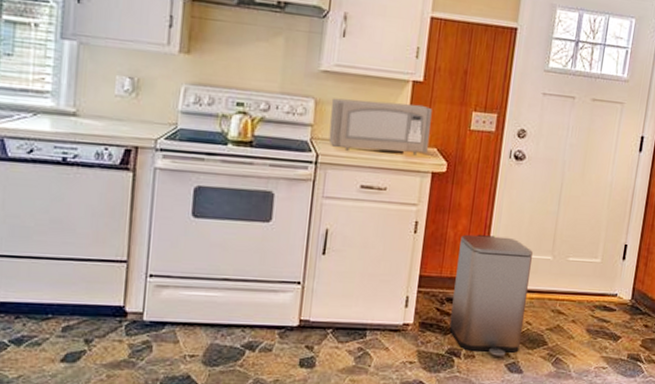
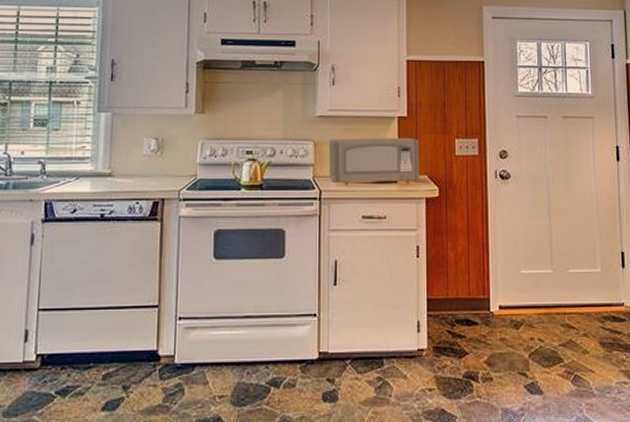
pedal bin: present [449,234,534,356] -> none [461,254,536,377]

